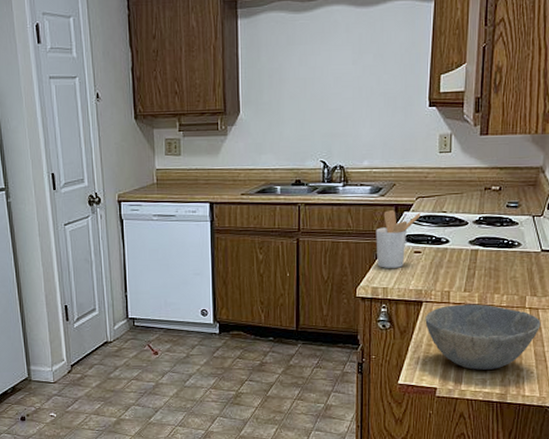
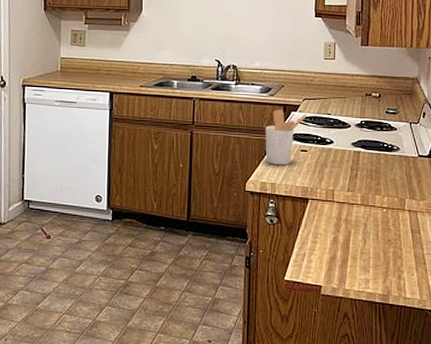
bowl: present [425,304,541,370] -> none [311,203,420,270]

